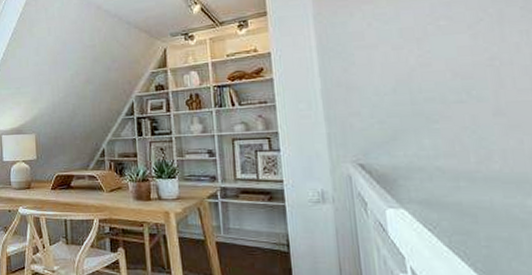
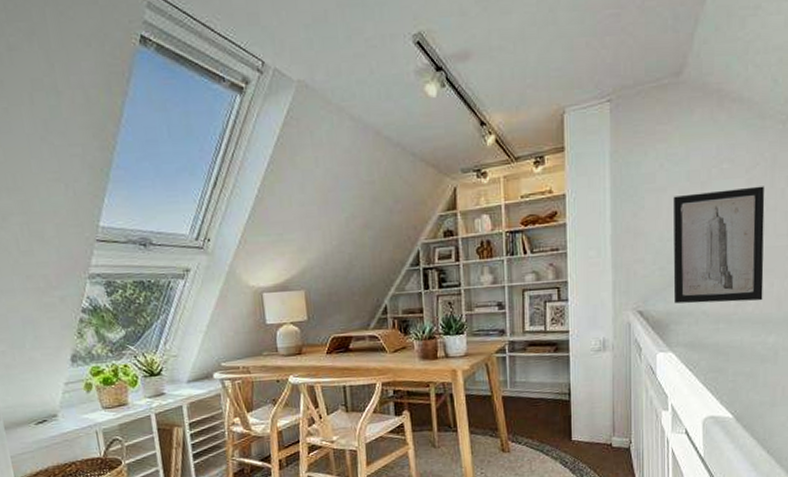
wall art: none [386,40,512,159] -> present [673,186,765,304]

